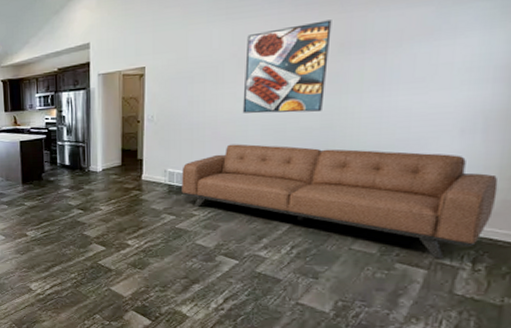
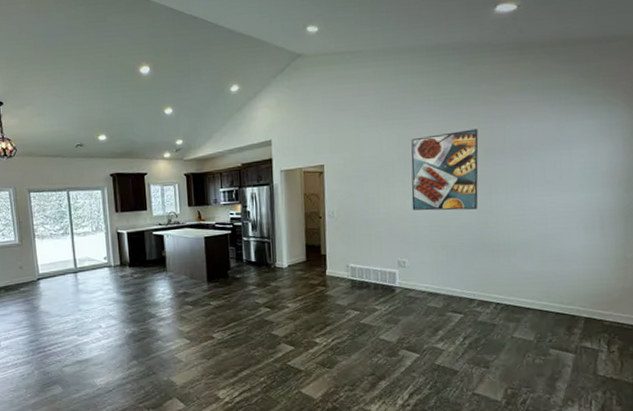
sofa: present [181,144,499,259] -> none [362,239,618,343]

